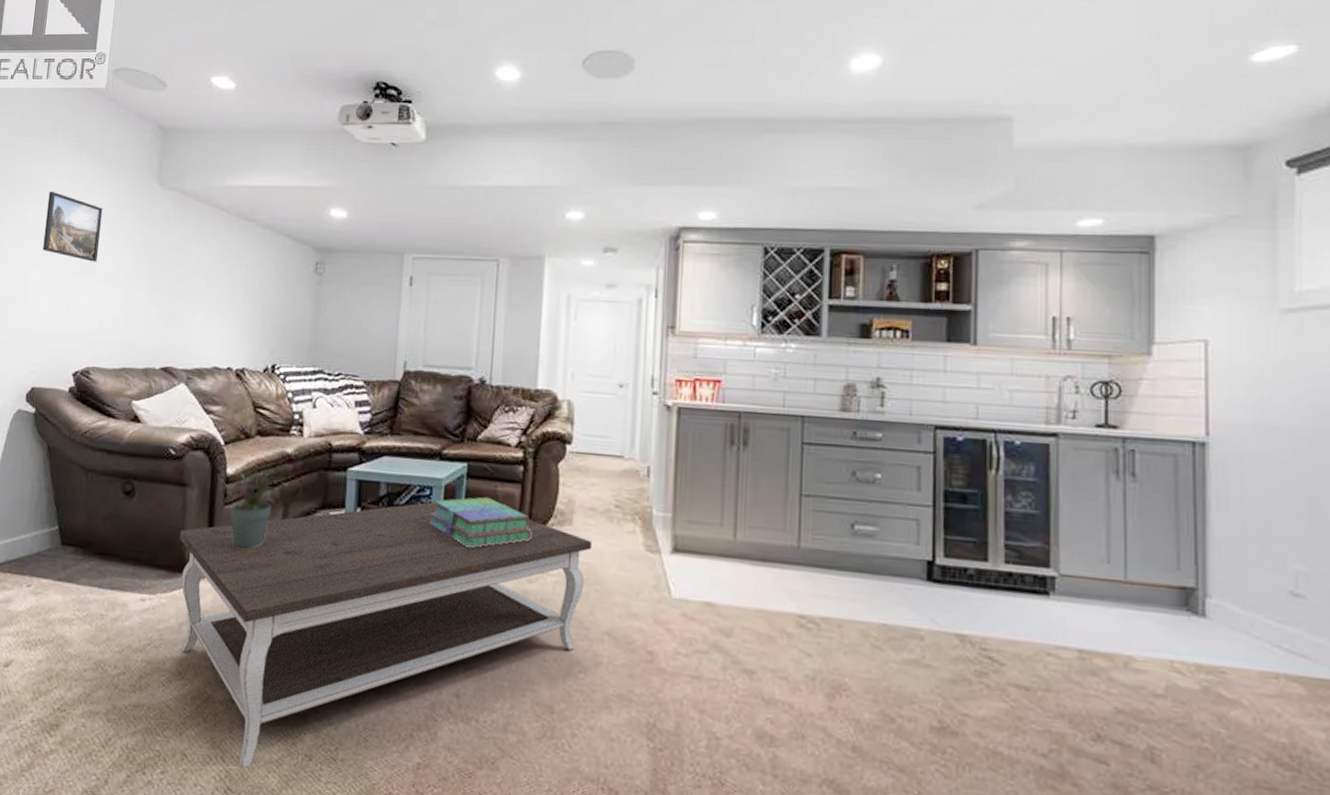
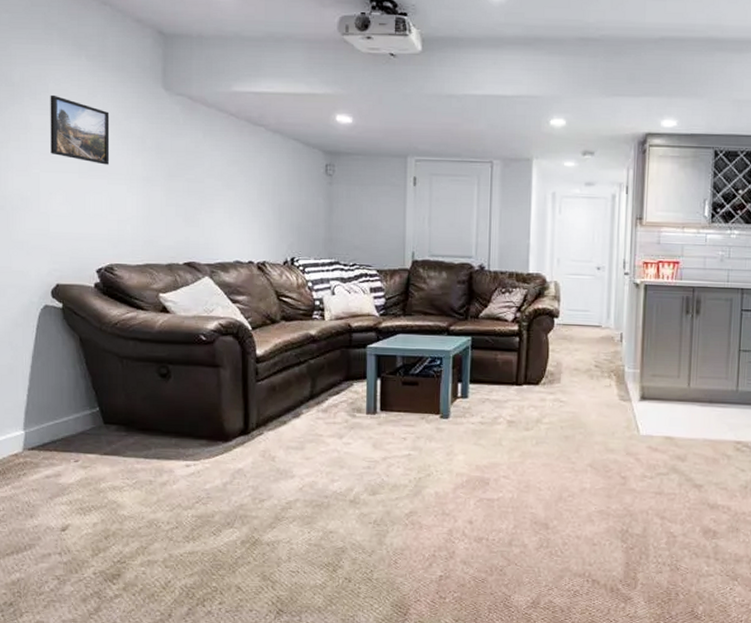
coffee table: present [179,502,591,769] -> none [216,370,576,594]
potted plant: present [229,471,276,549] -> none [260,352,304,418]
stack of books: present [430,496,532,549] -> none [441,363,528,406]

